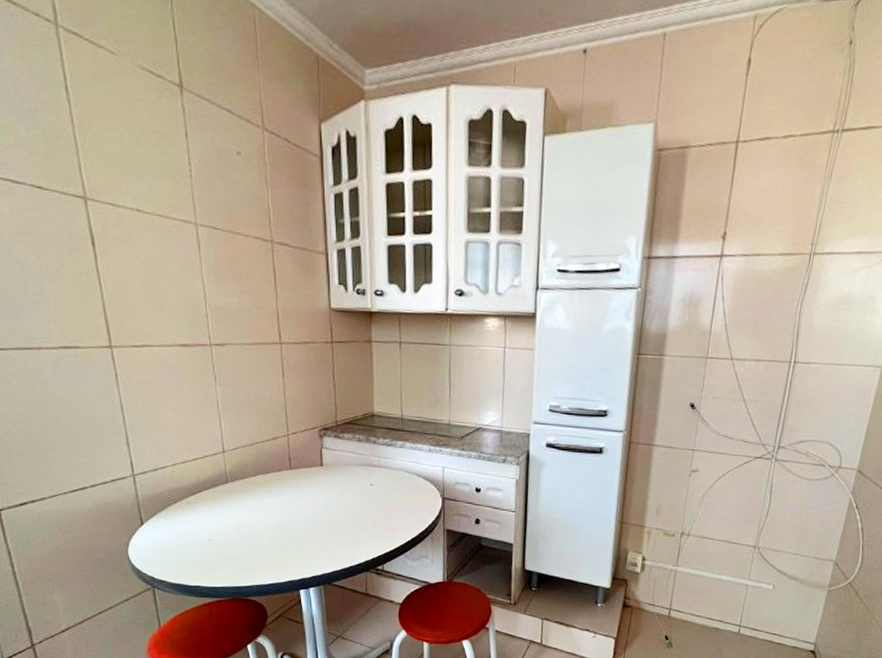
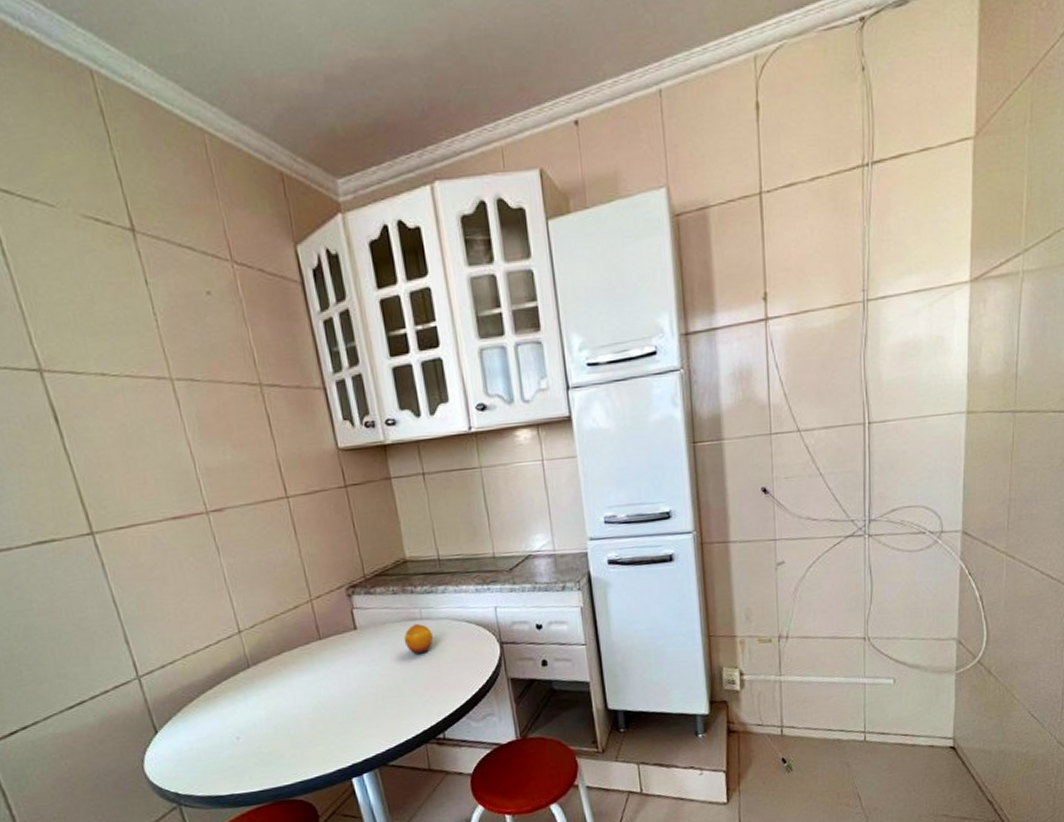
fruit: none [361,469,386,496] -> present [403,623,433,655]

